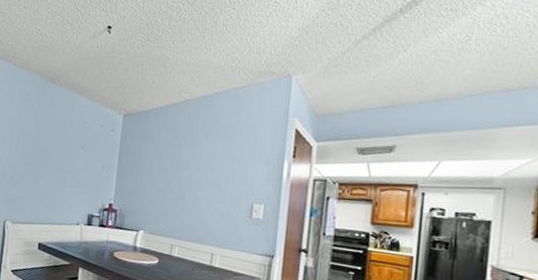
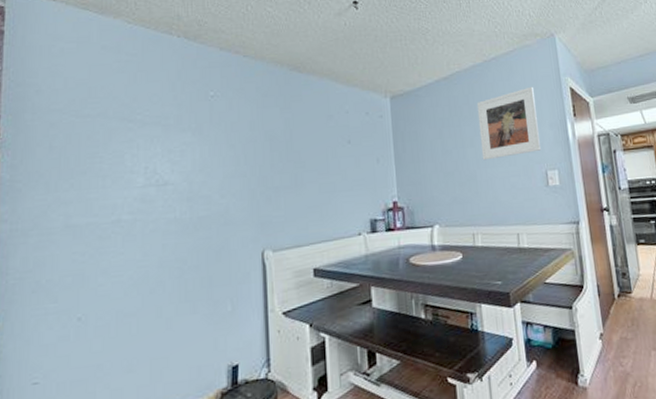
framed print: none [194,122,258,185] -> present [476,86,541,161]

